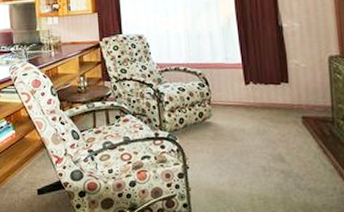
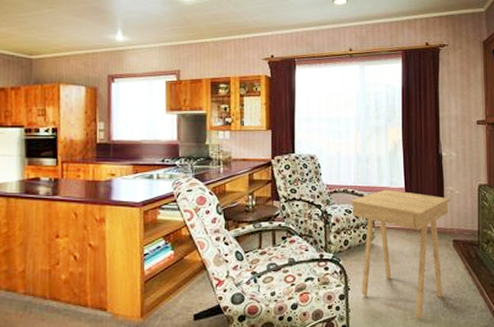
side table: none [183,65,296,199] -> present [350,189,451,319]

